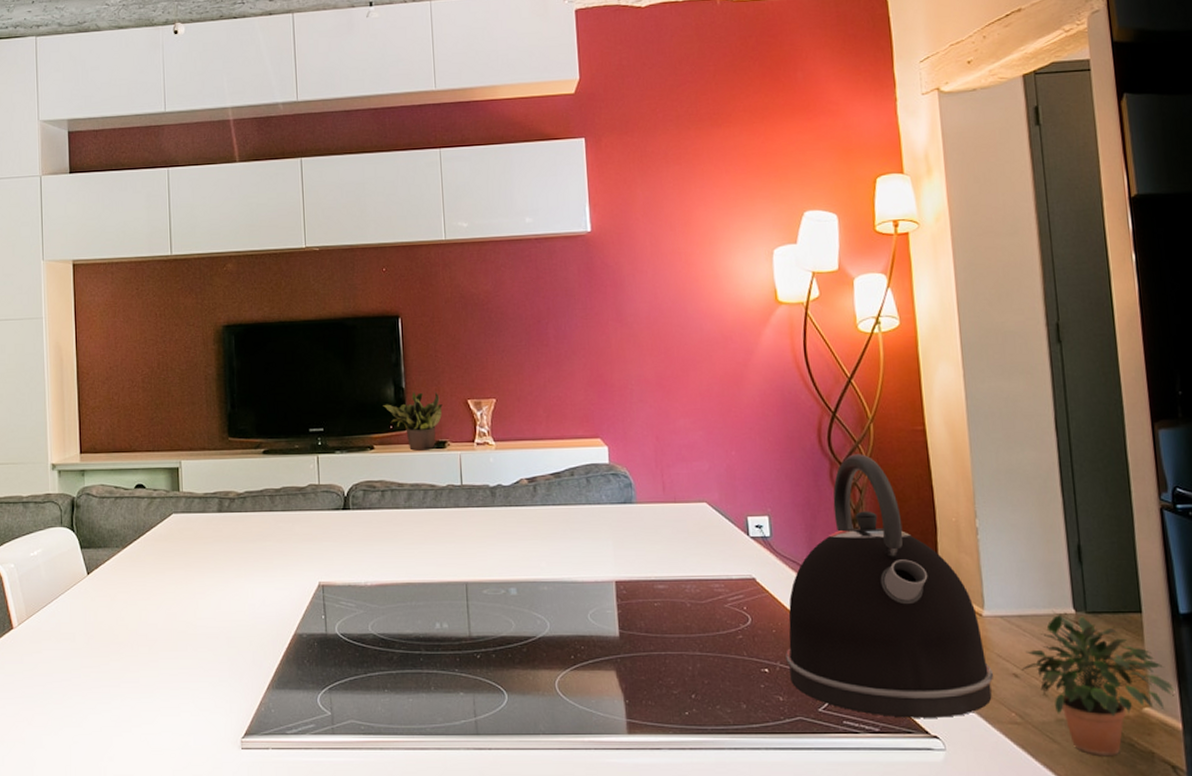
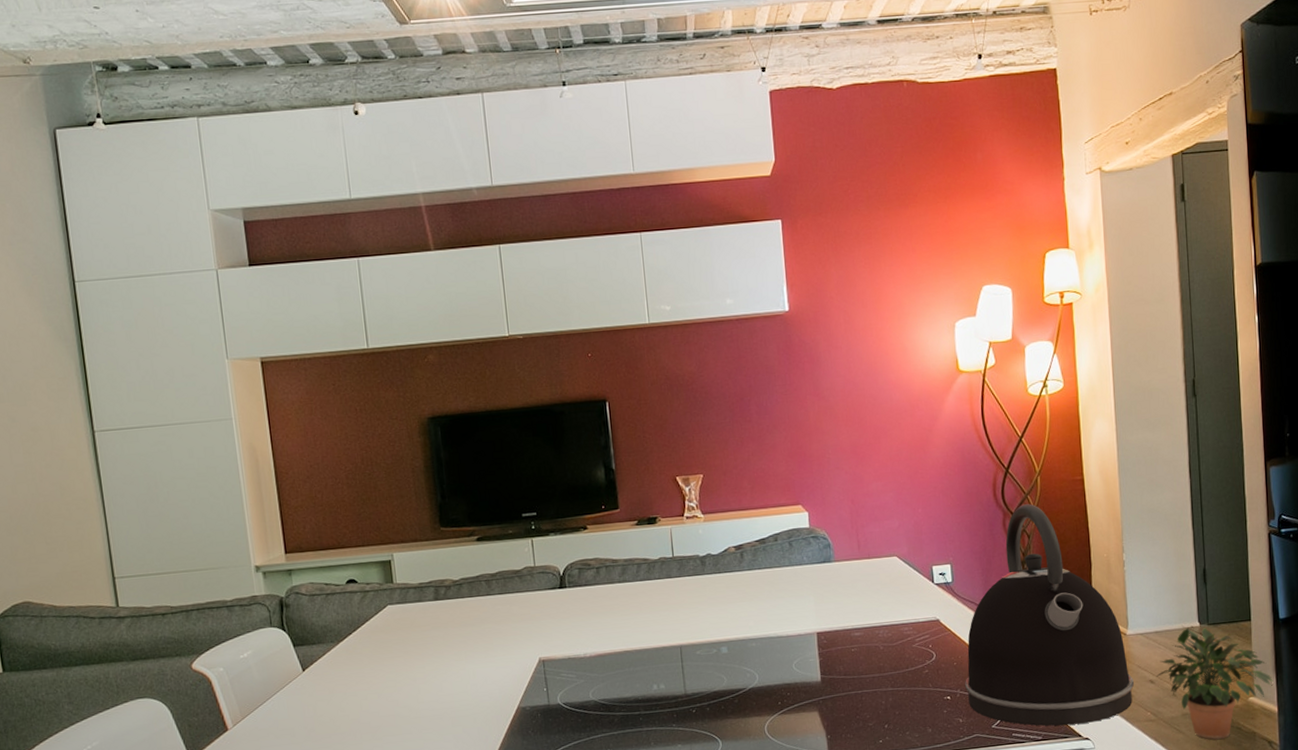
potted plant: present [383,391,443,452] -> none [594,471,652,529]

